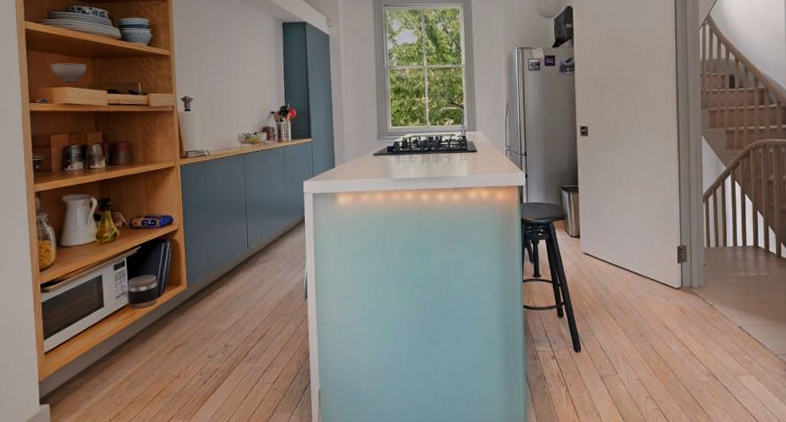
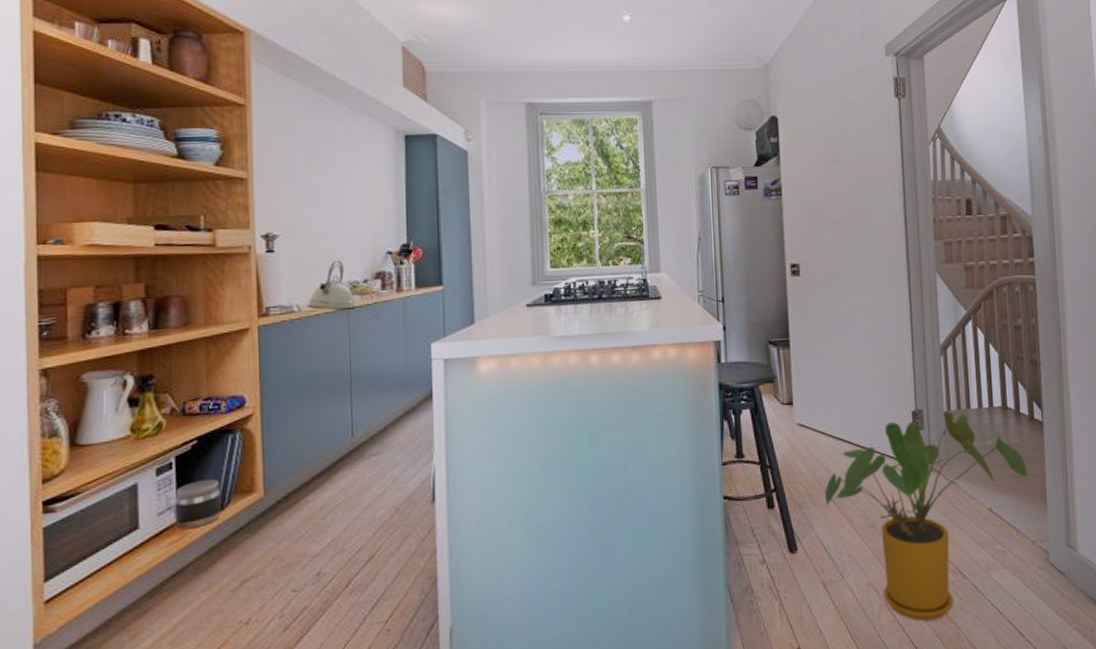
bowl: present [49,63,88,83] -> none [69,189,126,216]
kettle: none [214,117,248,155] -> present [307,260,355,310]
house plant: none [603,248,774,410] -> present [824,411,1029,621]

